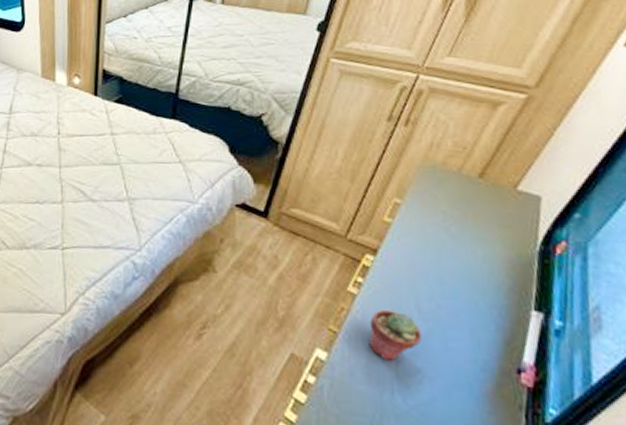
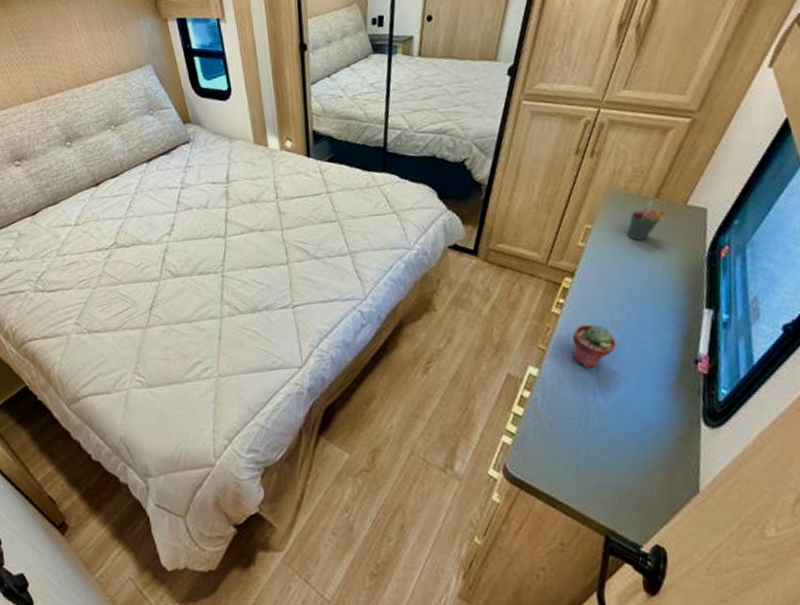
pen holder: none [443,180,489,224] -> present [627,200,665,241]

